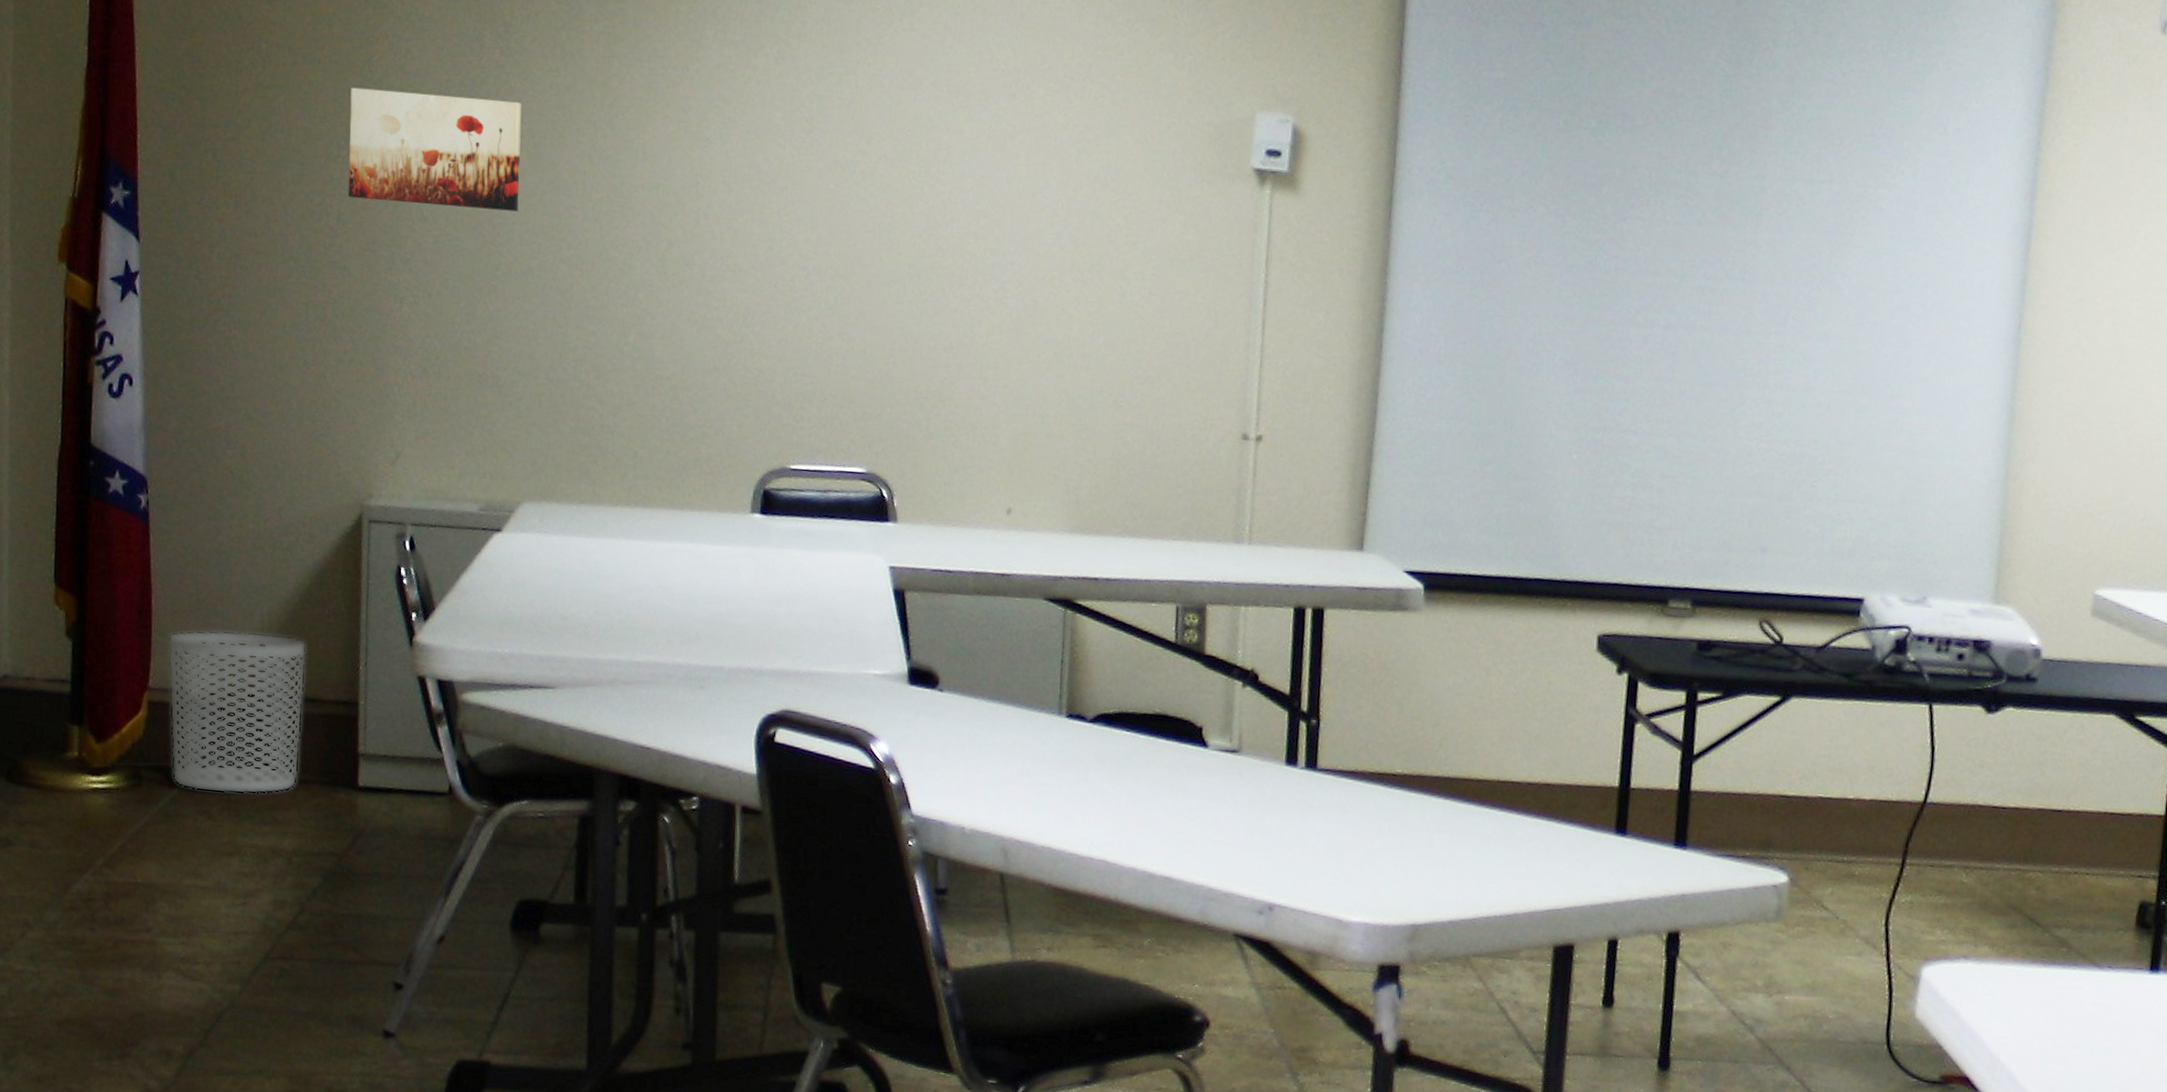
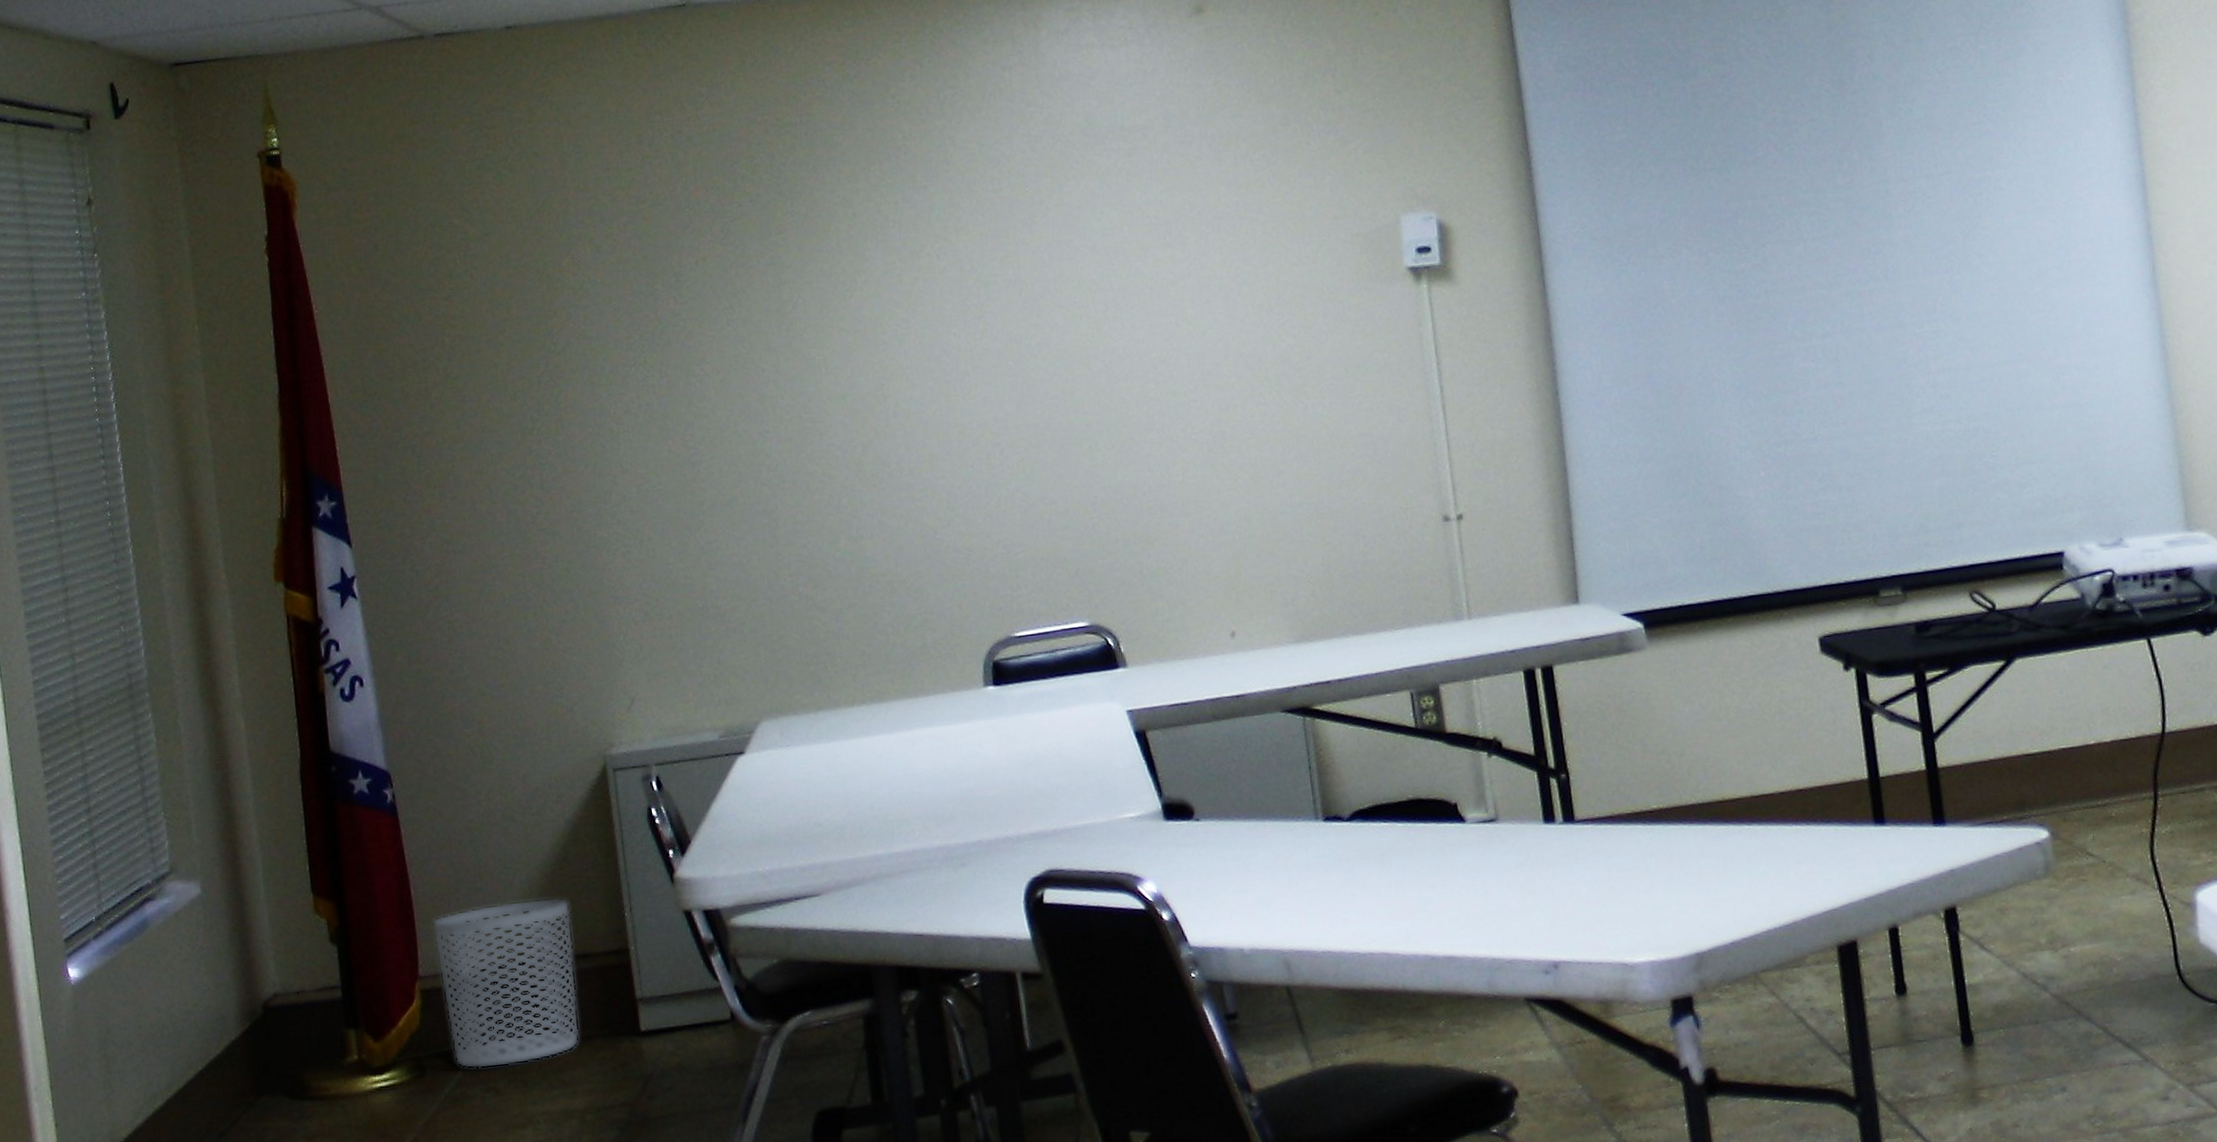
wall art: present [348,87,522,212] -> none [536,344,714,466]

